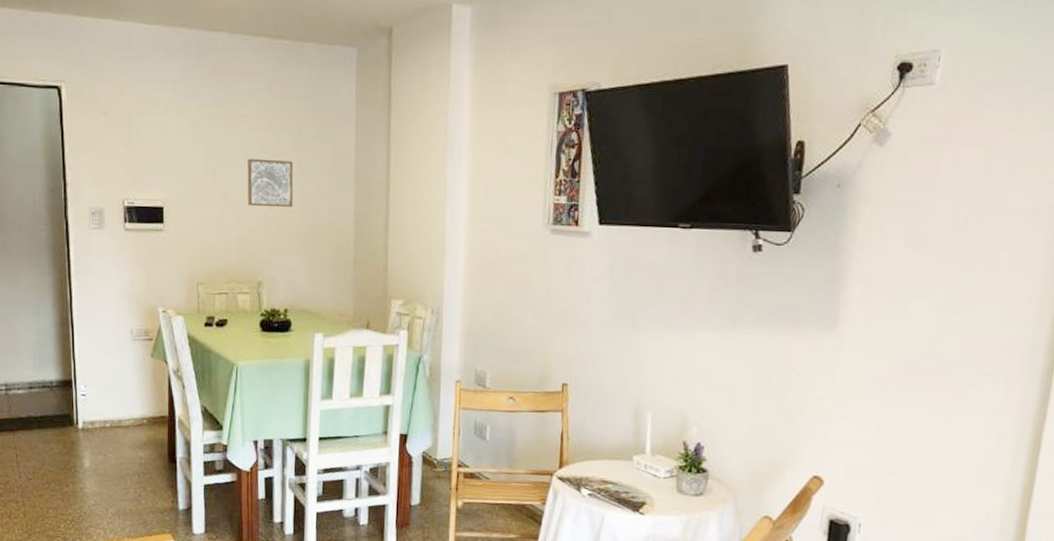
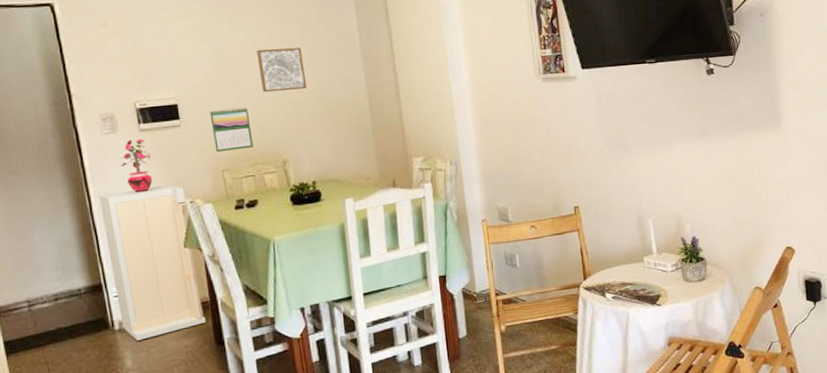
cabinet: none [80,289,162,443] -> present [99,185,206,341]
potted plant: none [103,237,132,294] -> present [121,138,153,193]
calendar: none [193,218,231,264] -> present [209,106,253,153]

